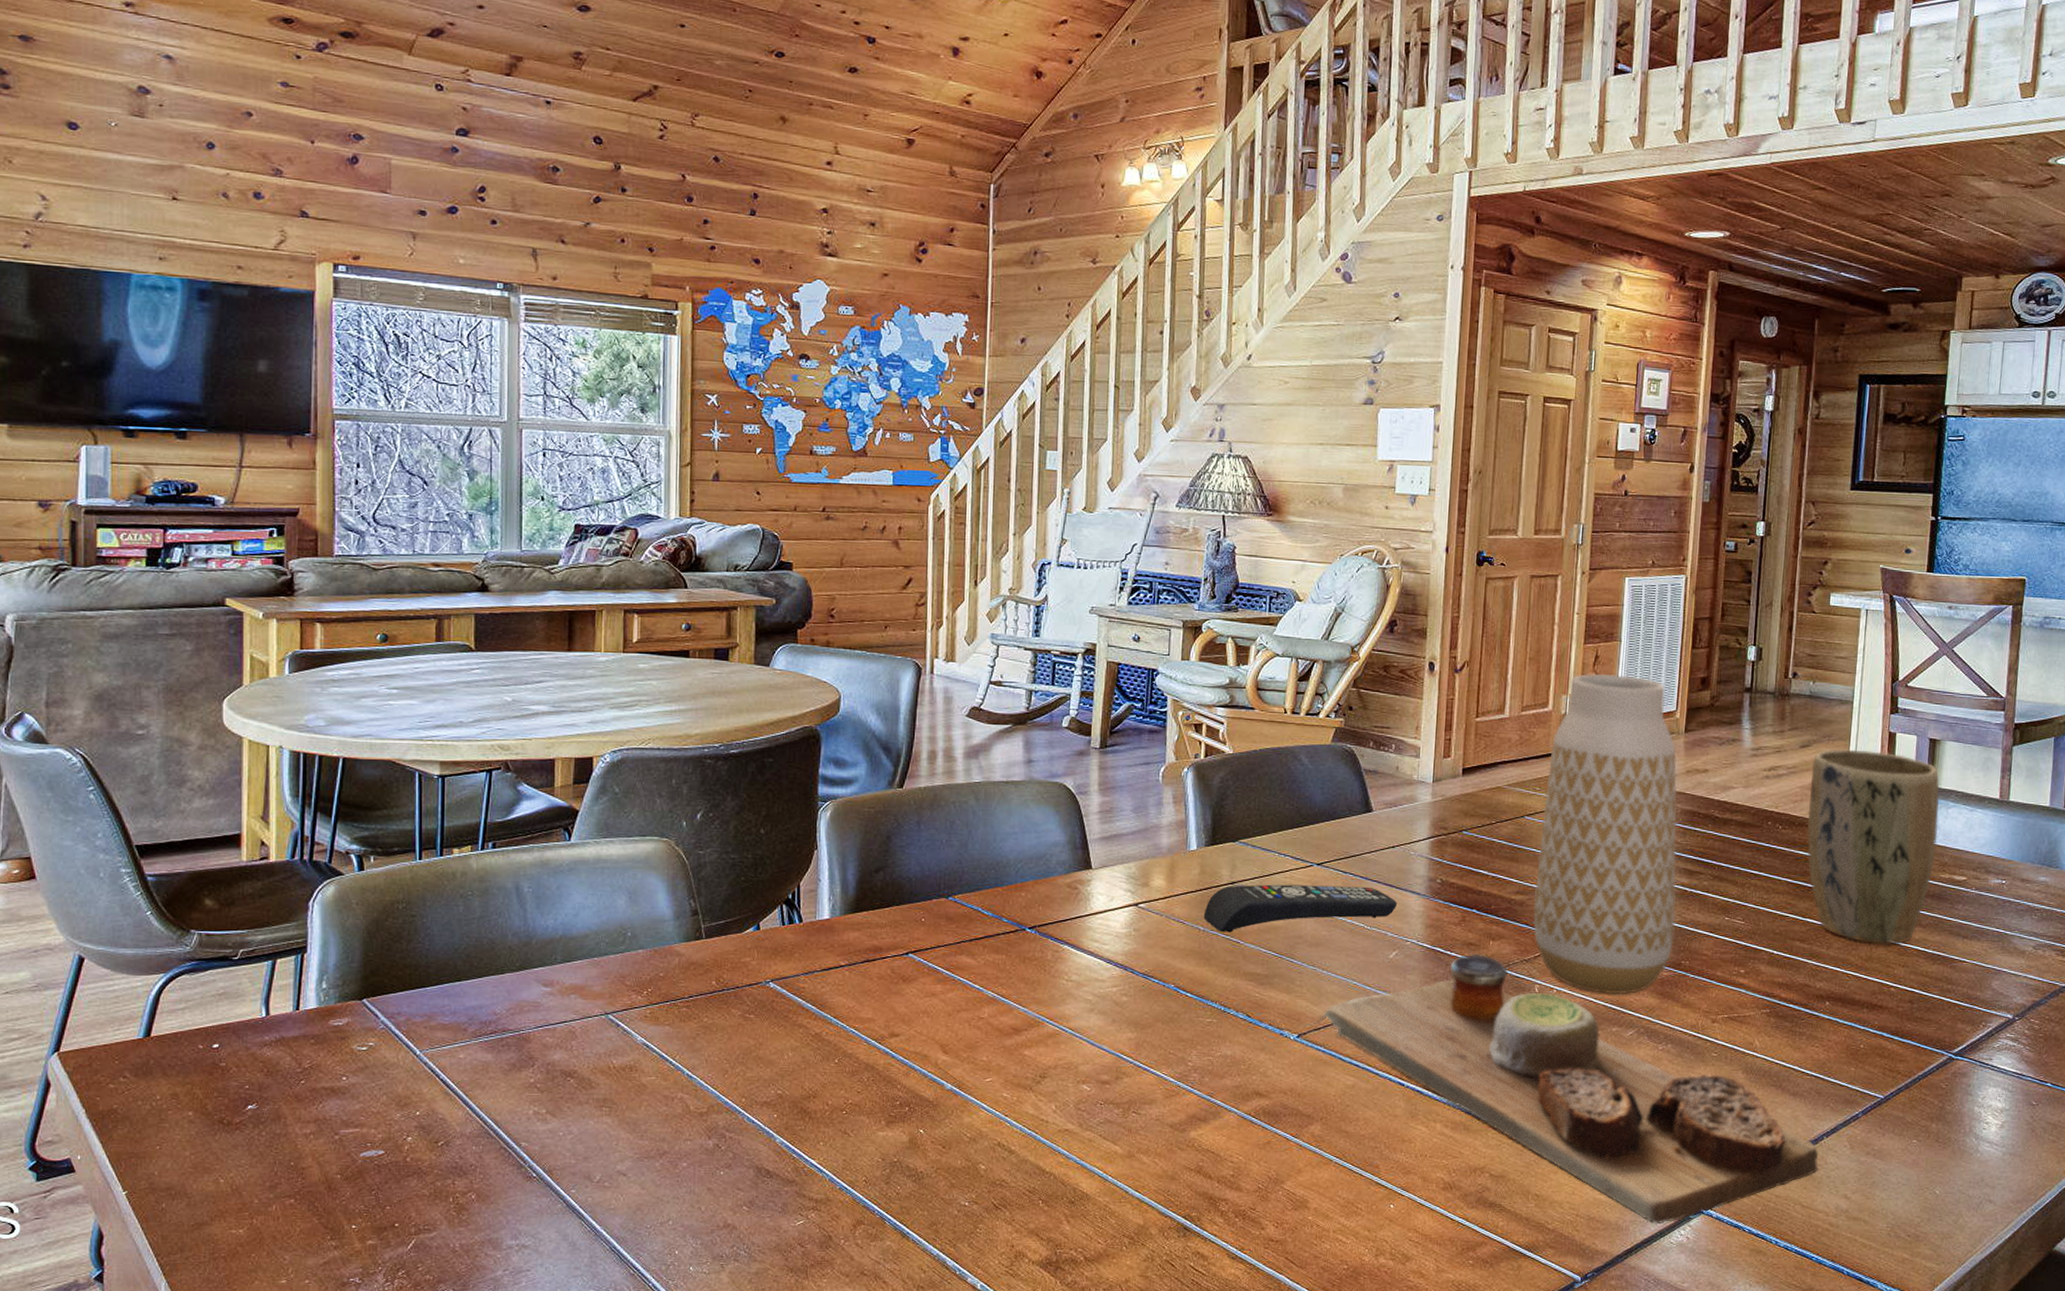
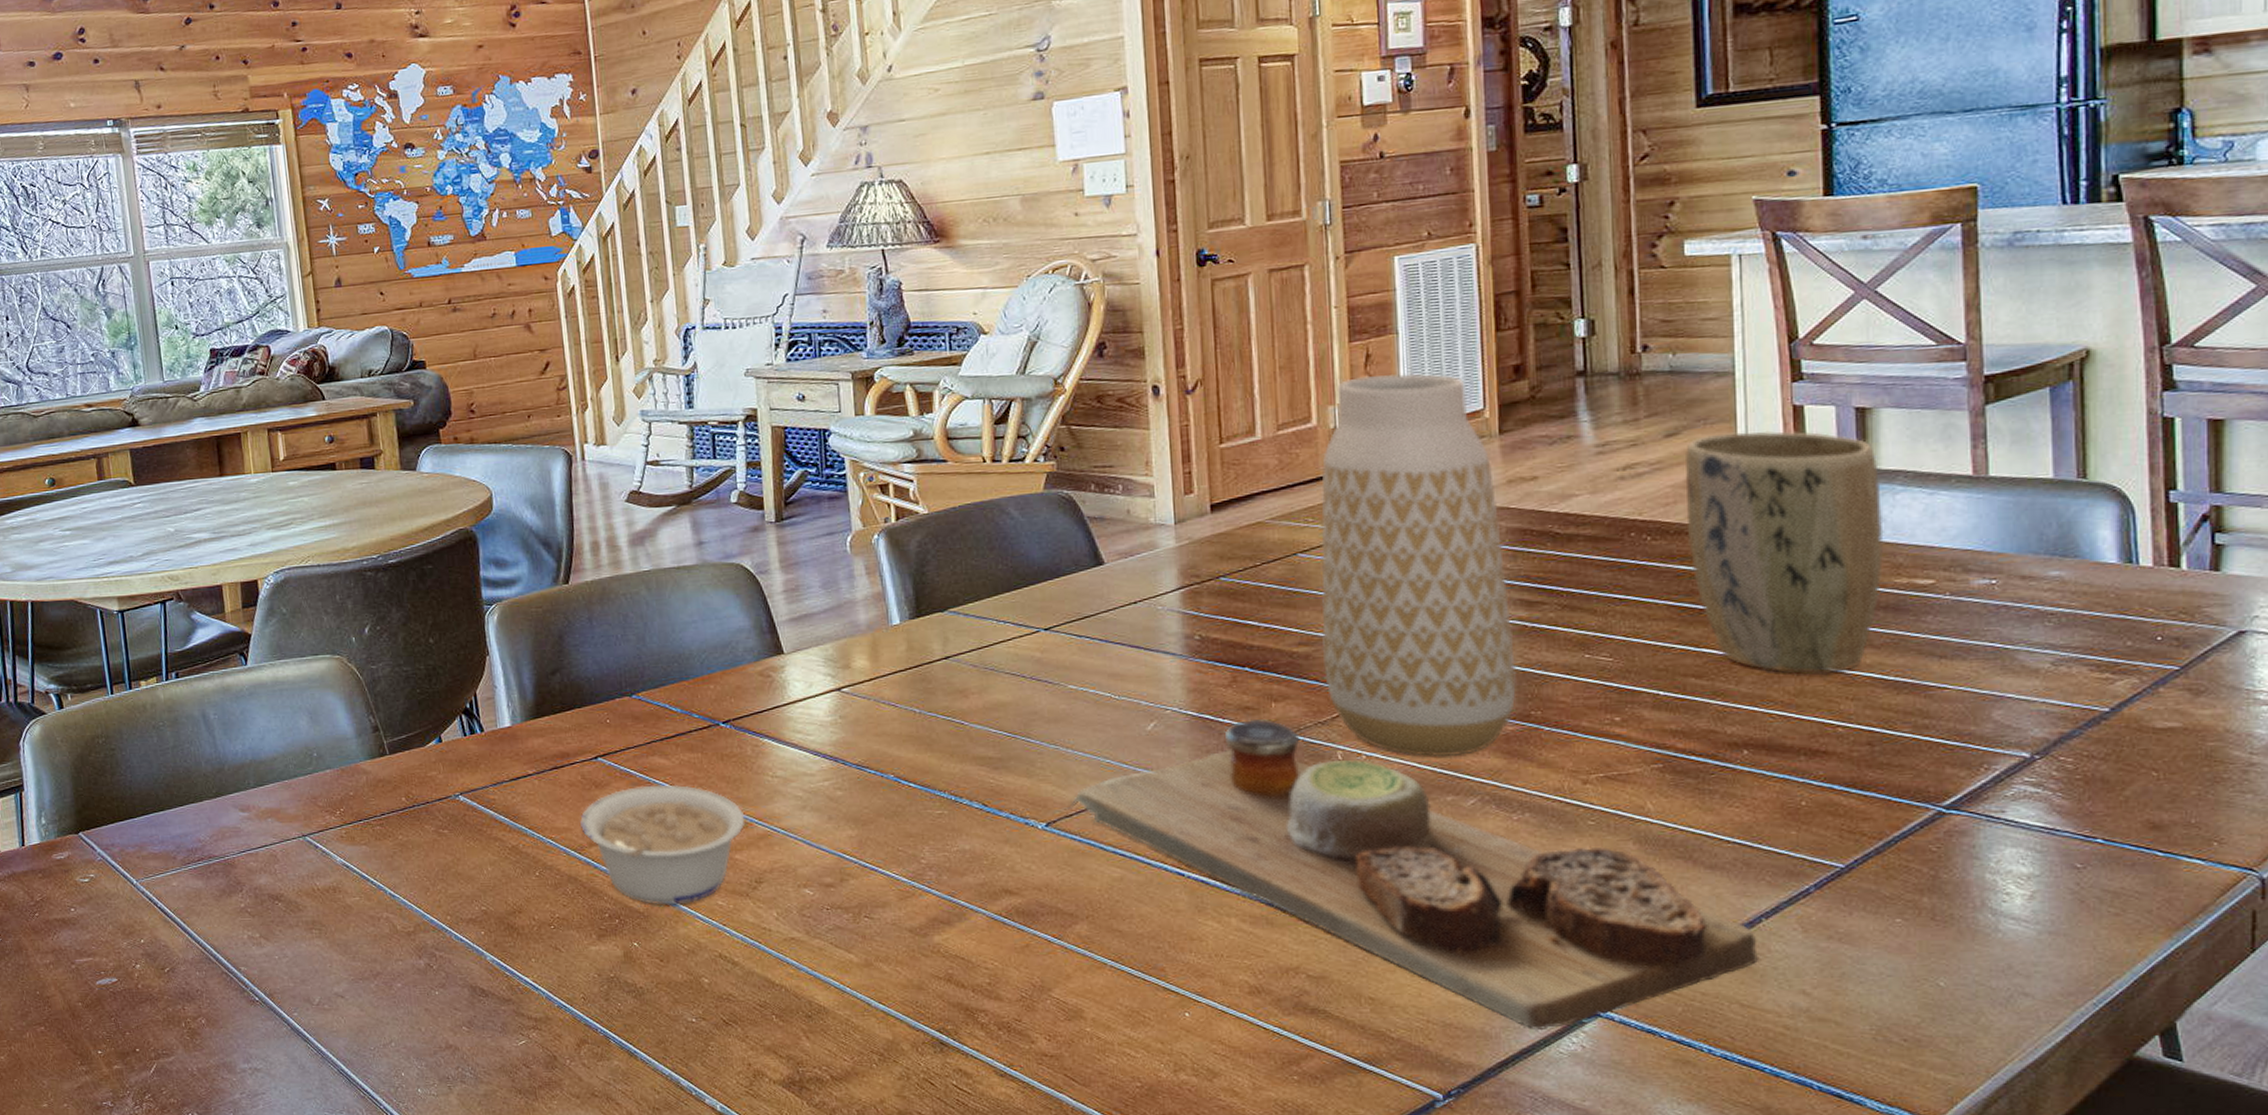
legume: none [884,982,1038,1096] -> present [580,784,746,905]
remote control: present [1203,884,1397,933] -> none [917,650,1148,714]

